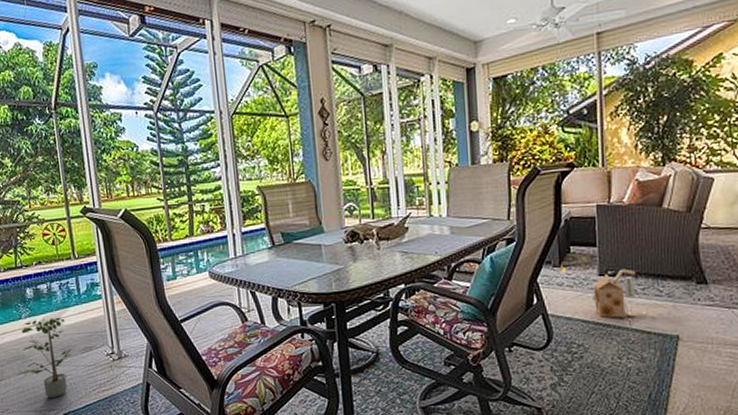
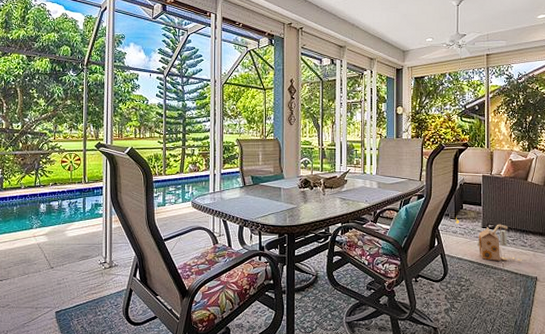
potted plant: present [18,317,72,398] -> none [22,229,71,297]

